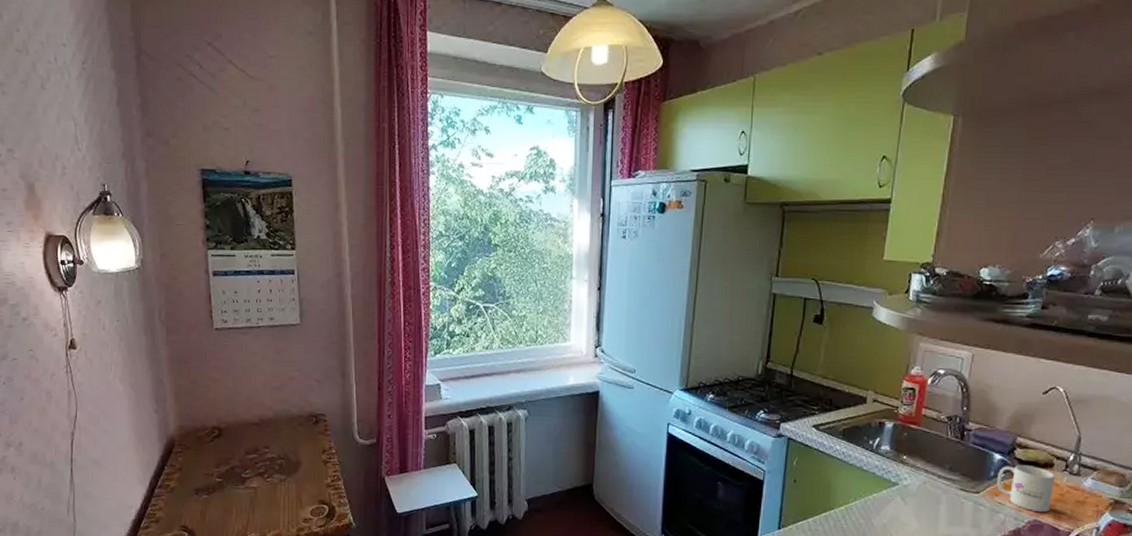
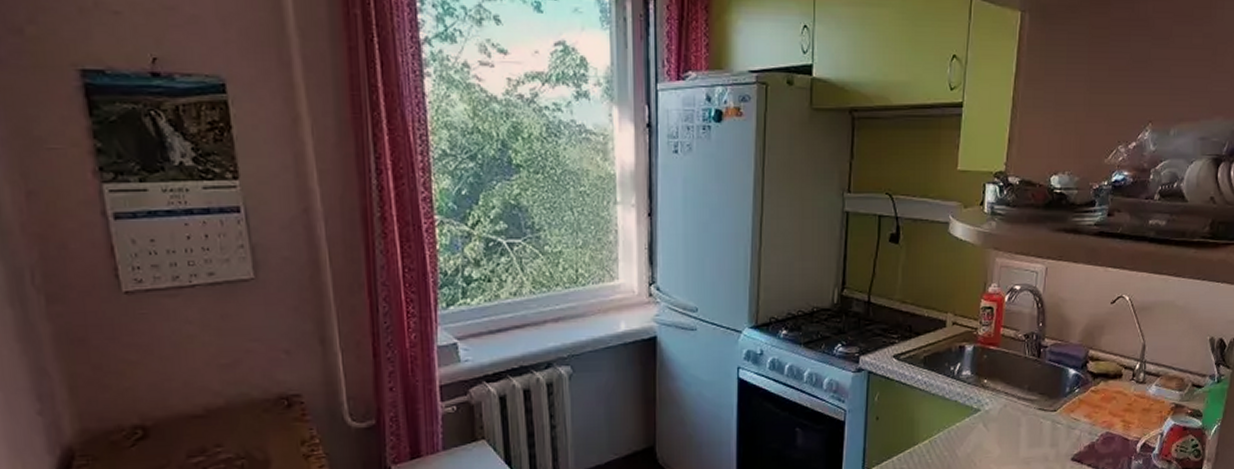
mug: present [996,465,1055,513] -> none [1071,378,1124,425]

